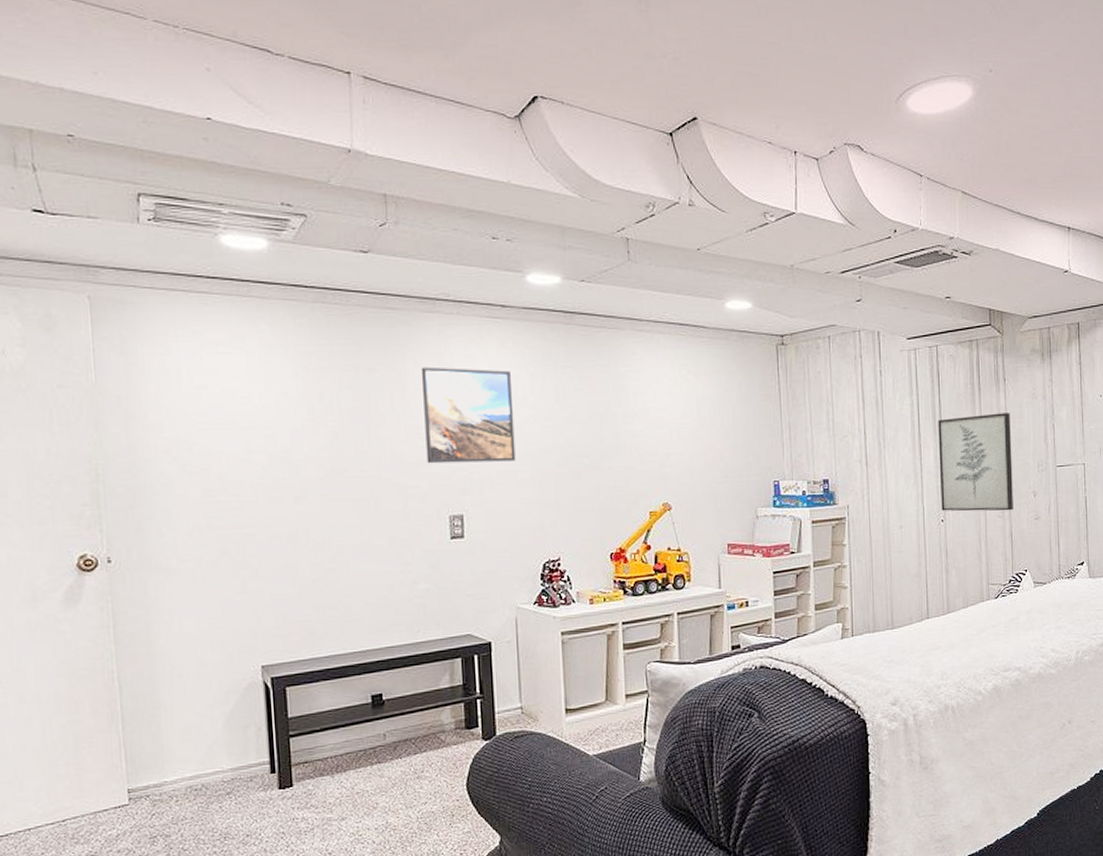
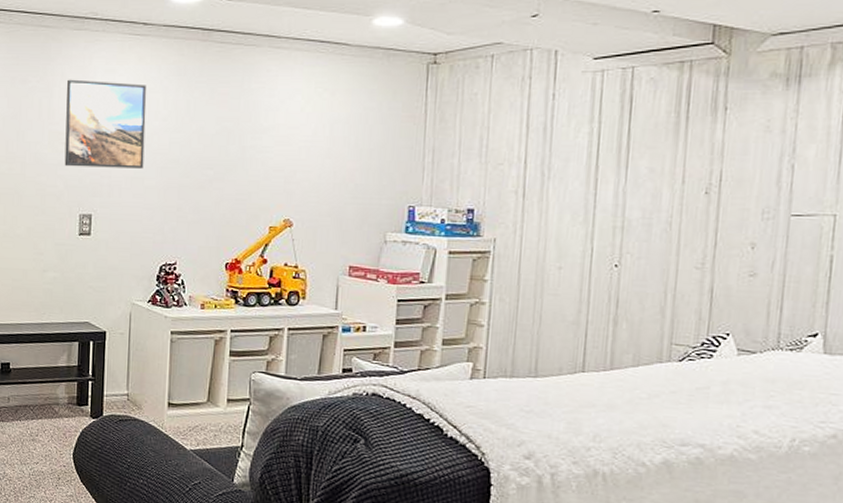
wall art: present [938,413,1013,512] -> none [616,147,729,263]

